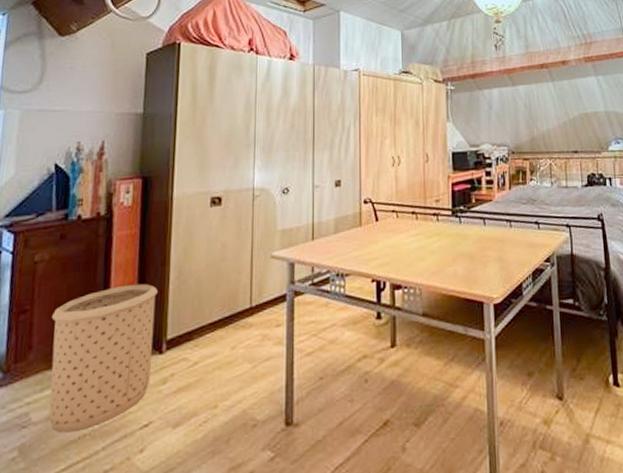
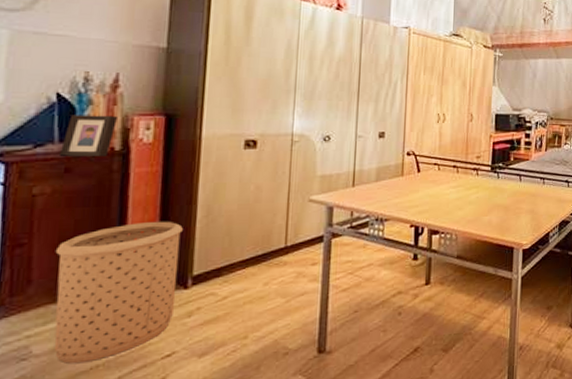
picture frame: none [55,181,103,224] -> present [58,115,117,157]

